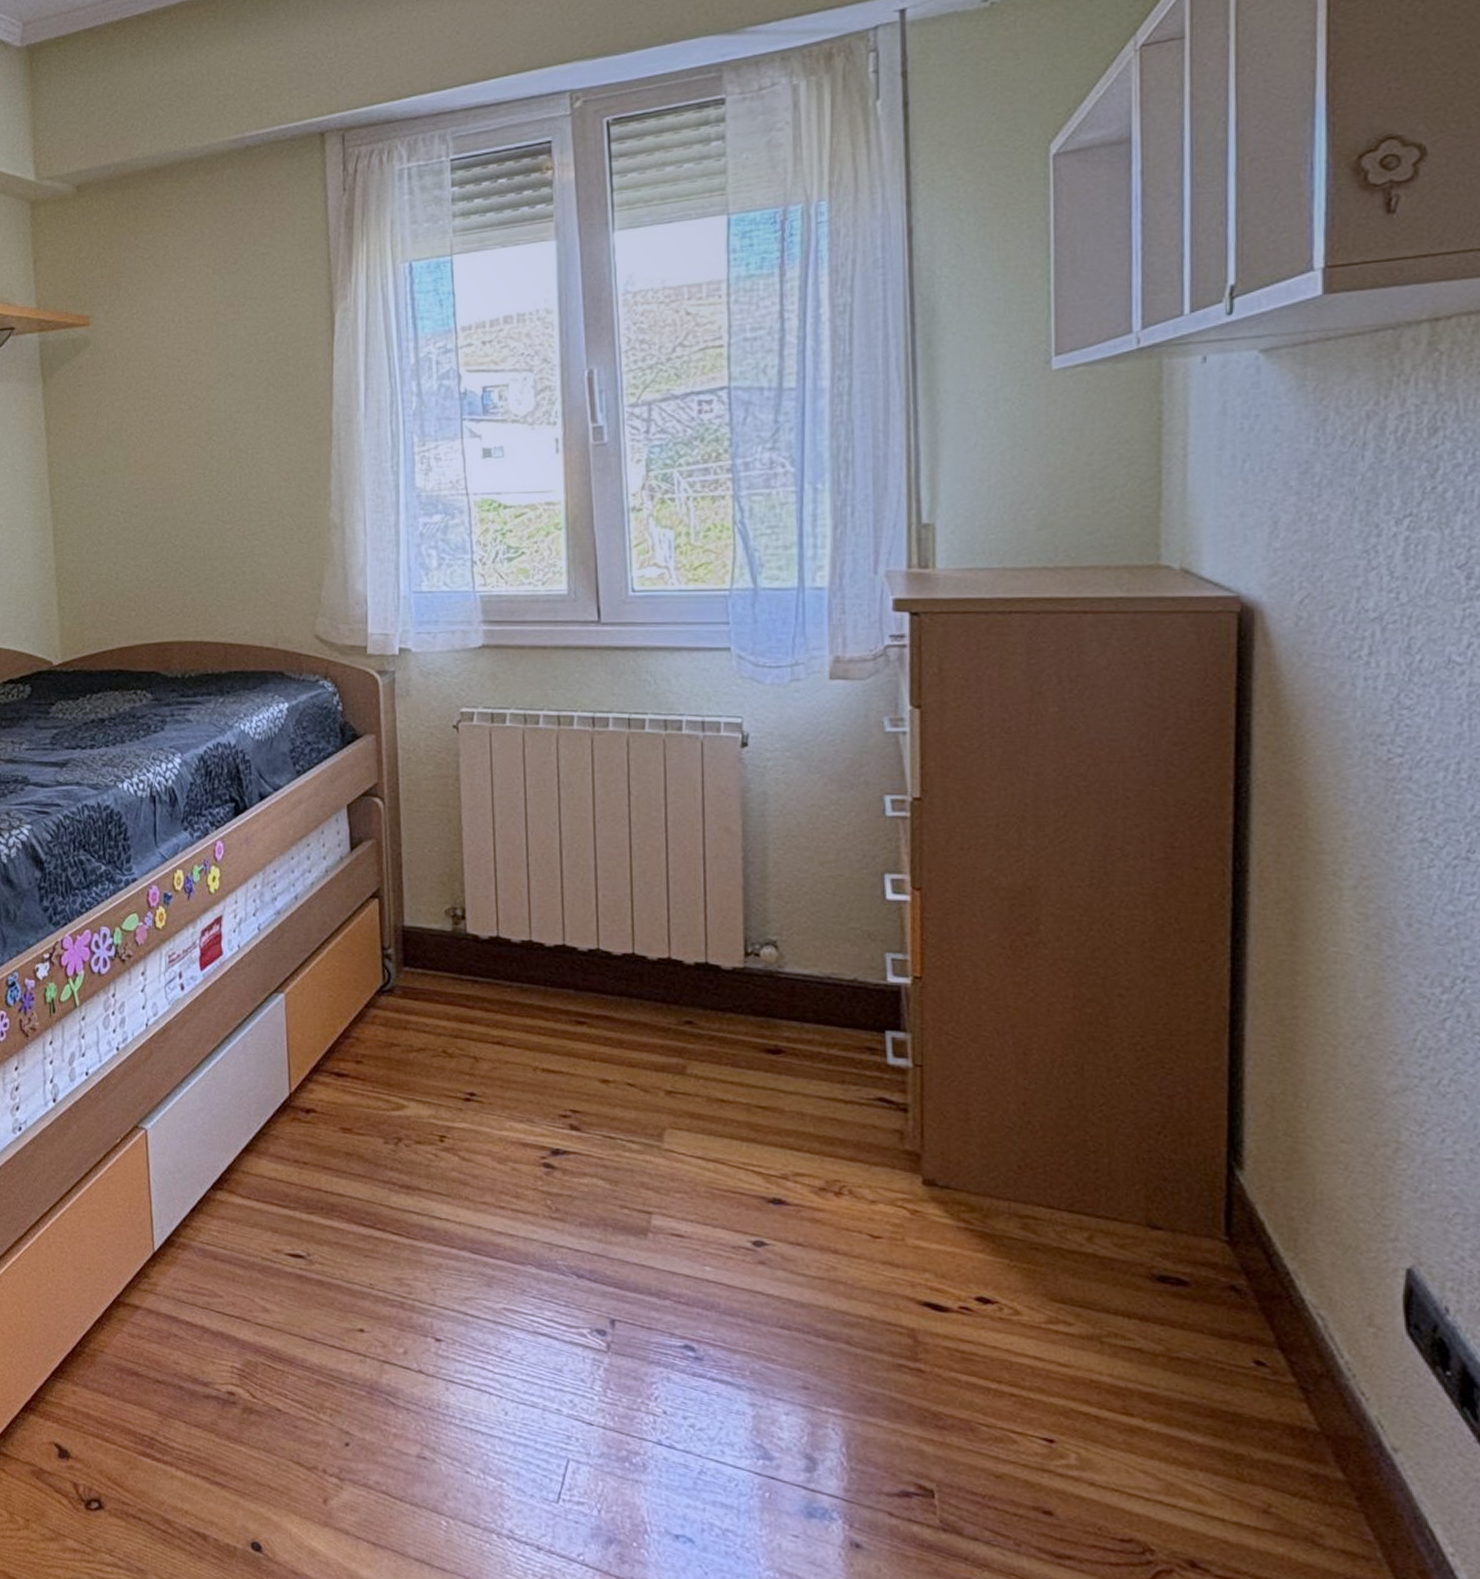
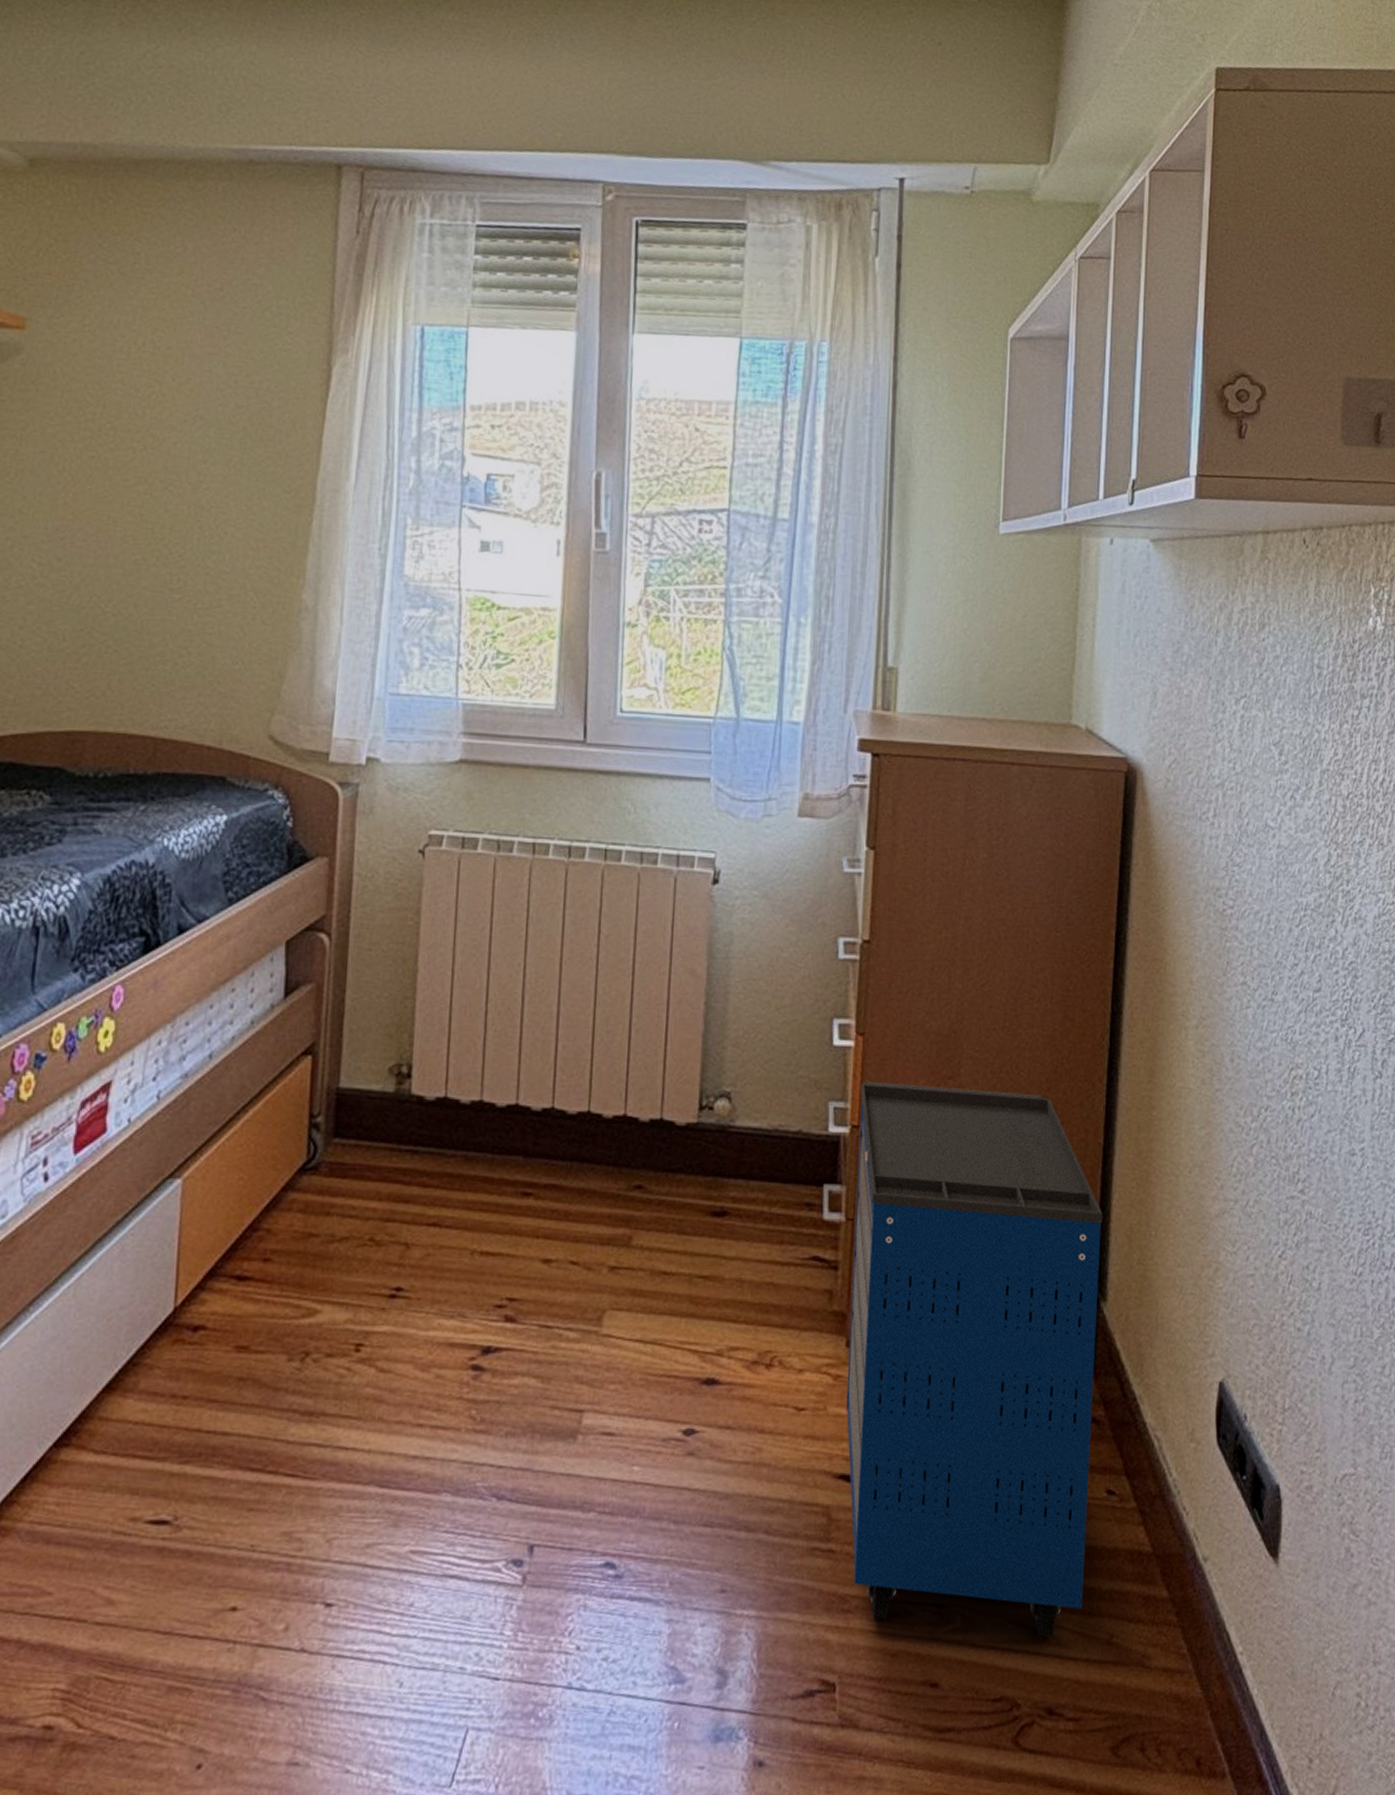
cabinet: none [922,934,1234,1494] -> present [846,1081,1103,1638]

